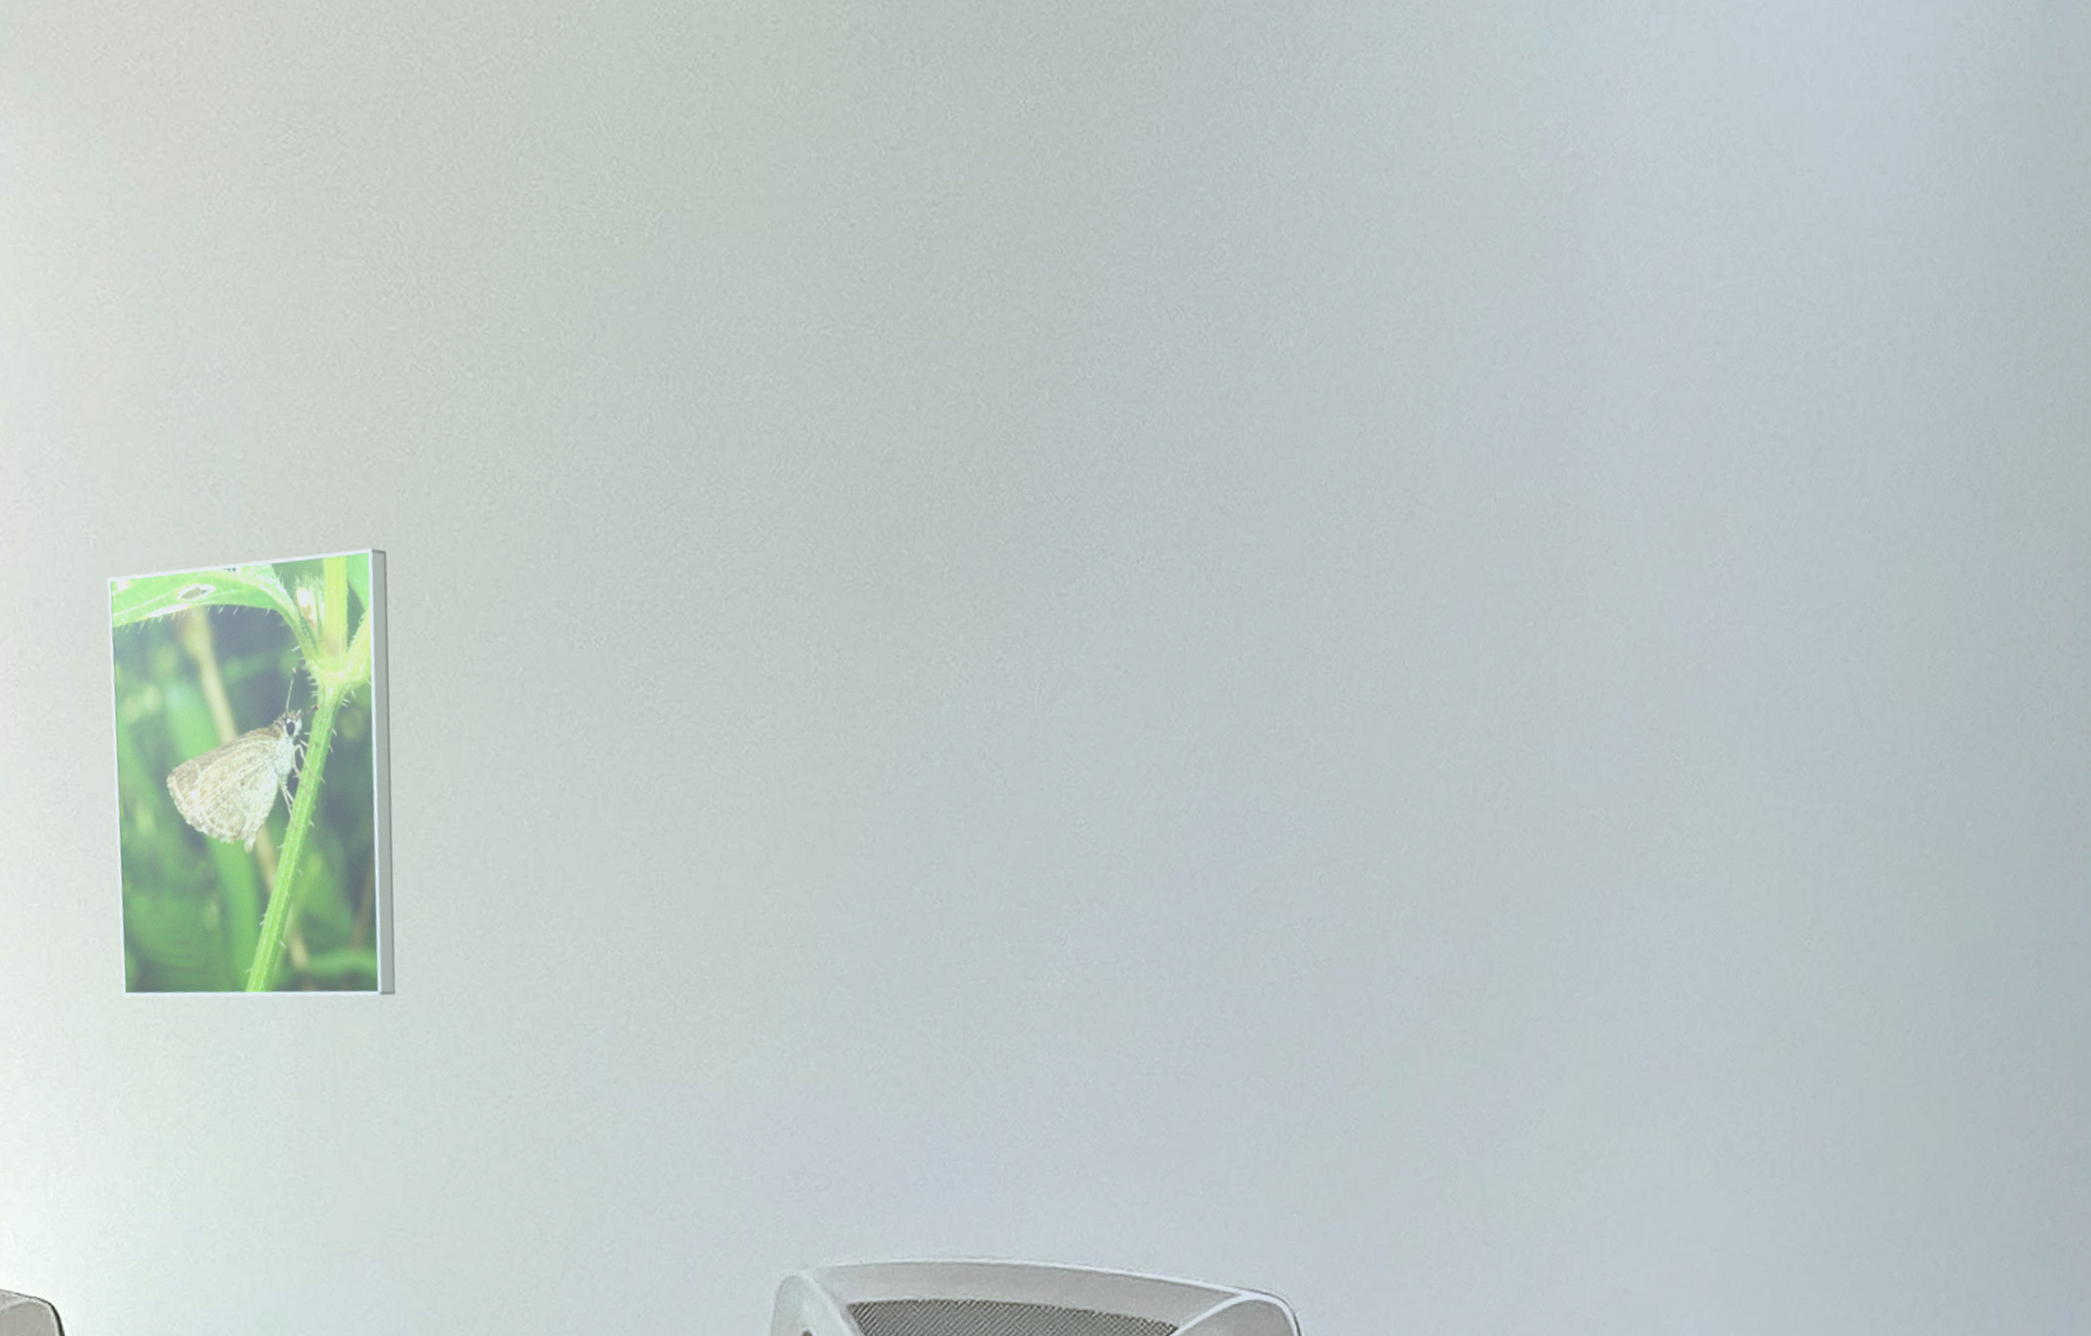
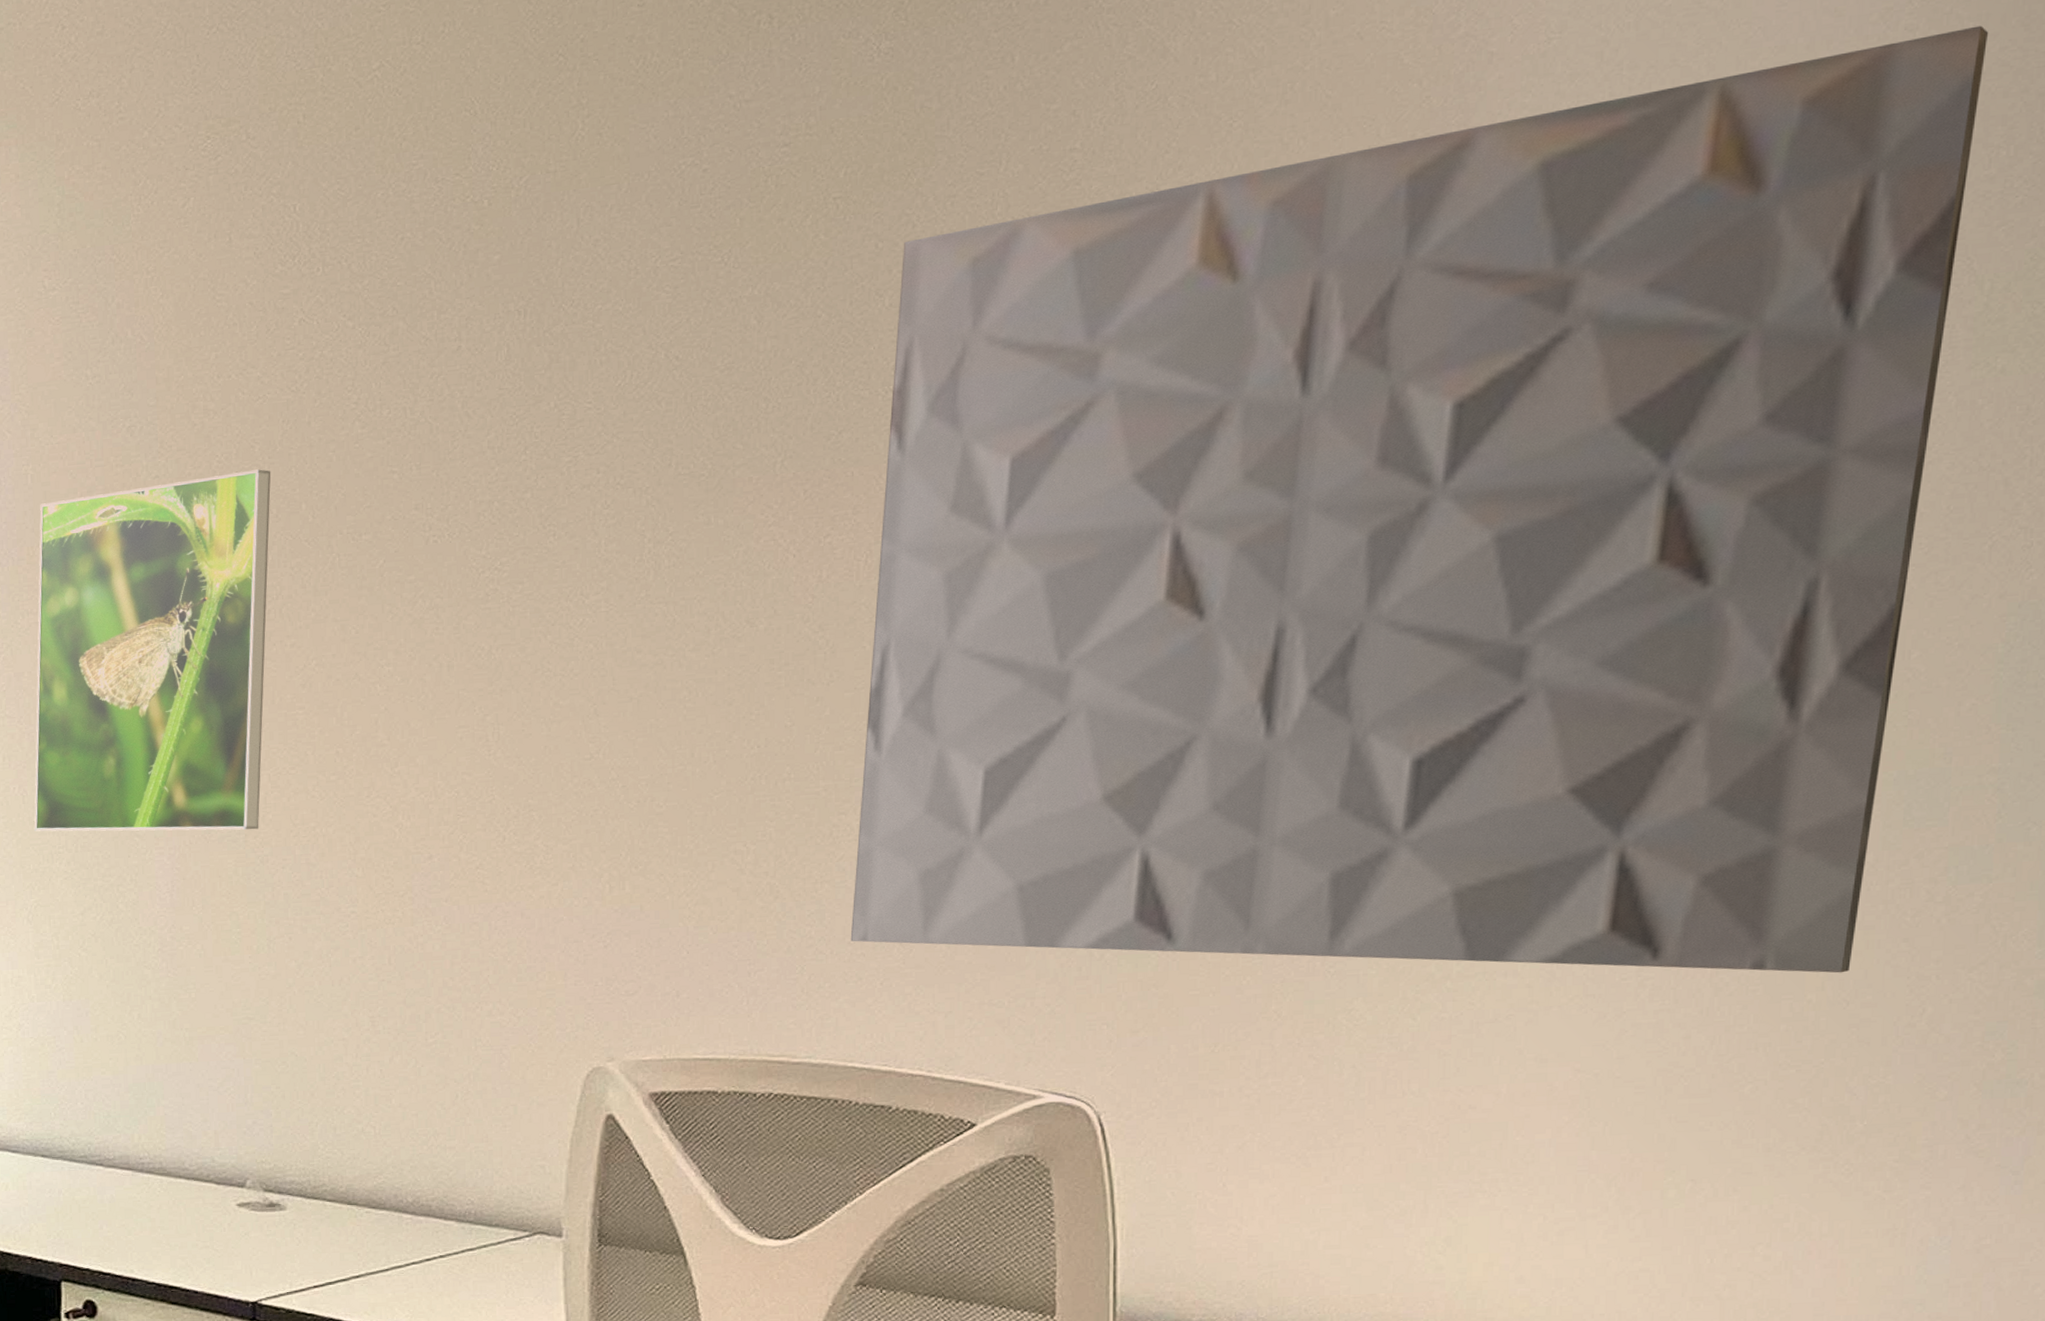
wall panel: none [1044,196,2001,1145] -> present [850,25,1989,974]

